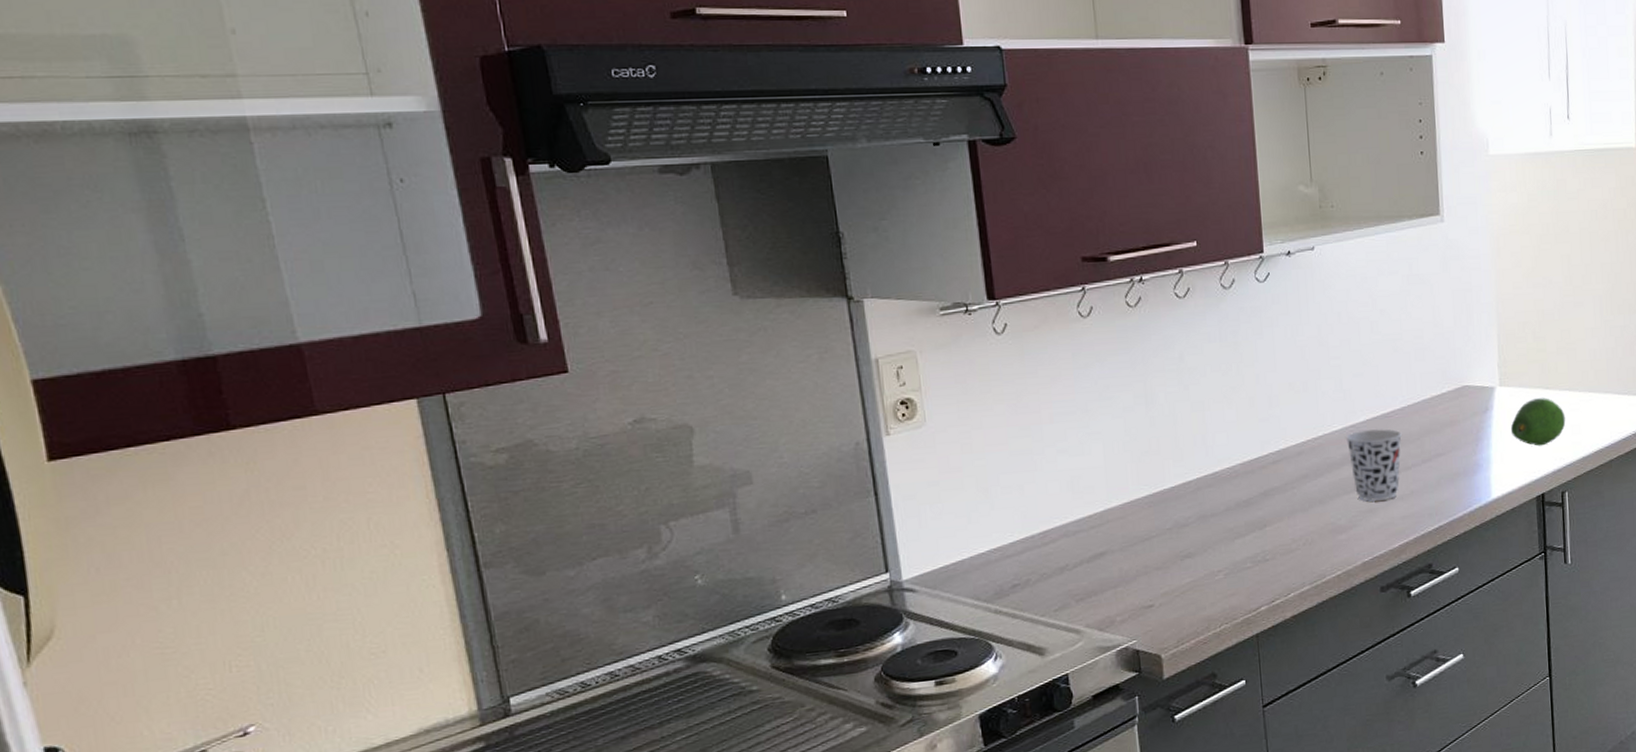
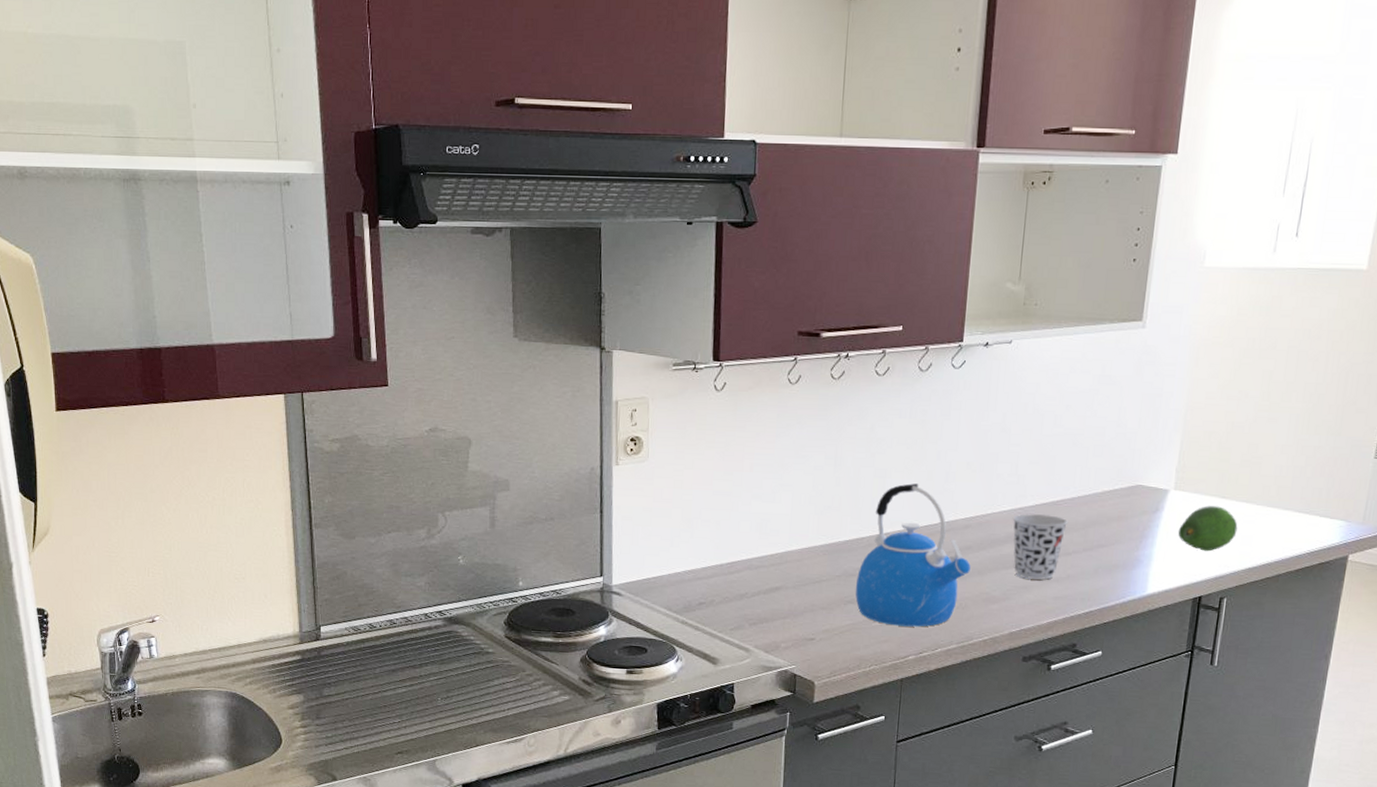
kettle: none [1189,413,1311,576] -> present [855,483,971,627]

